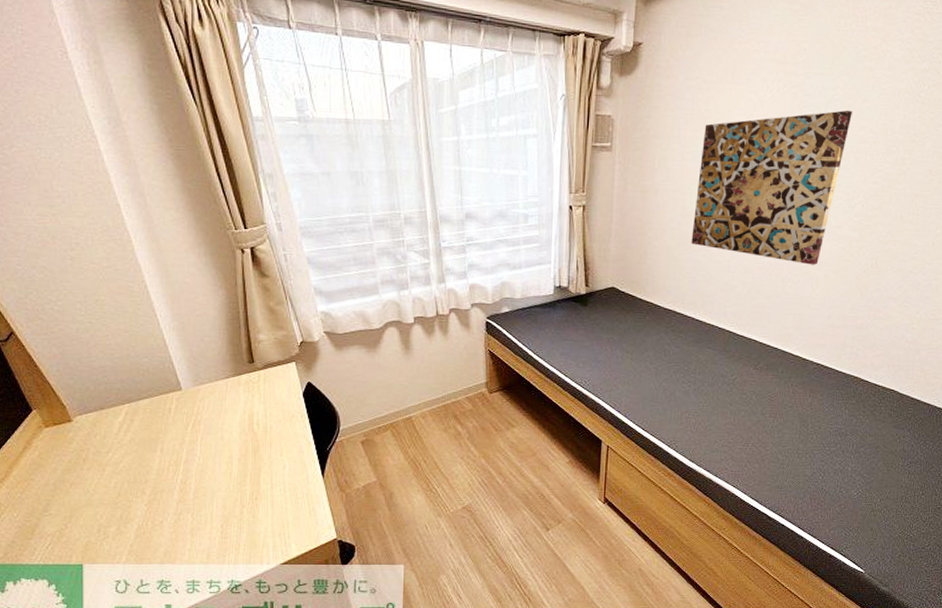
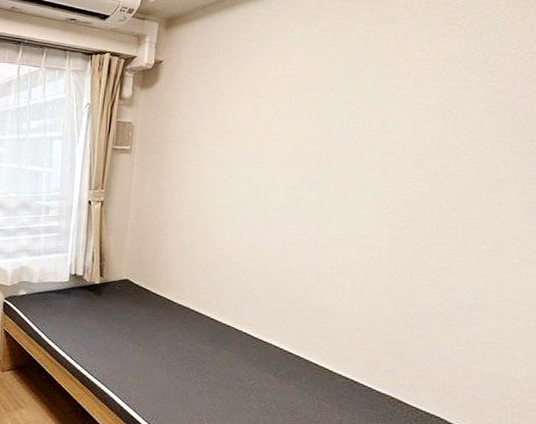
wall art: present [691,110,852,265] -> none [207,123,376,274]

